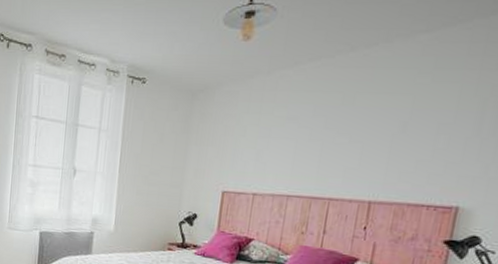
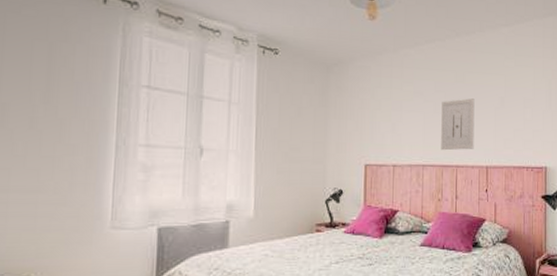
wall art: none [312,123,365,182] -> present [441,98,475,151]

